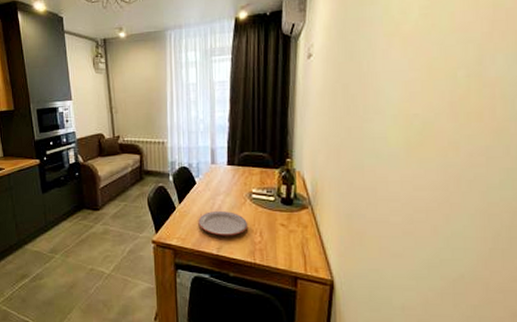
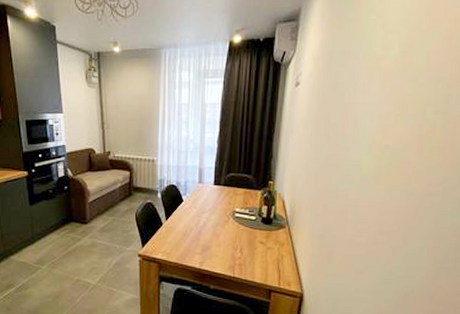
plate: present [198,211,248,236] -> none [183,228,230,252]

